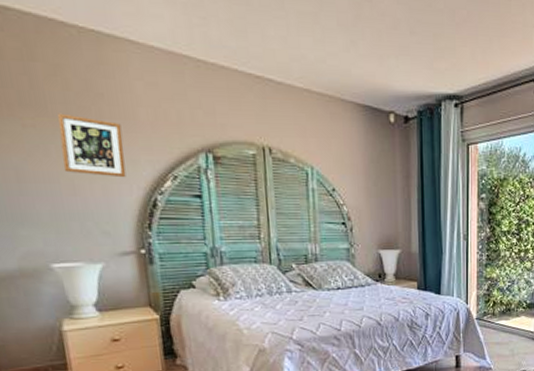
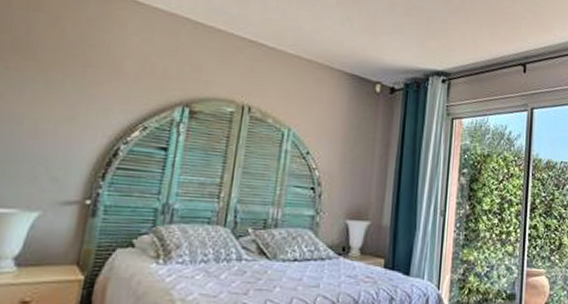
picture frame: present [57,113,126,178] -> none [32,59,105,125]

